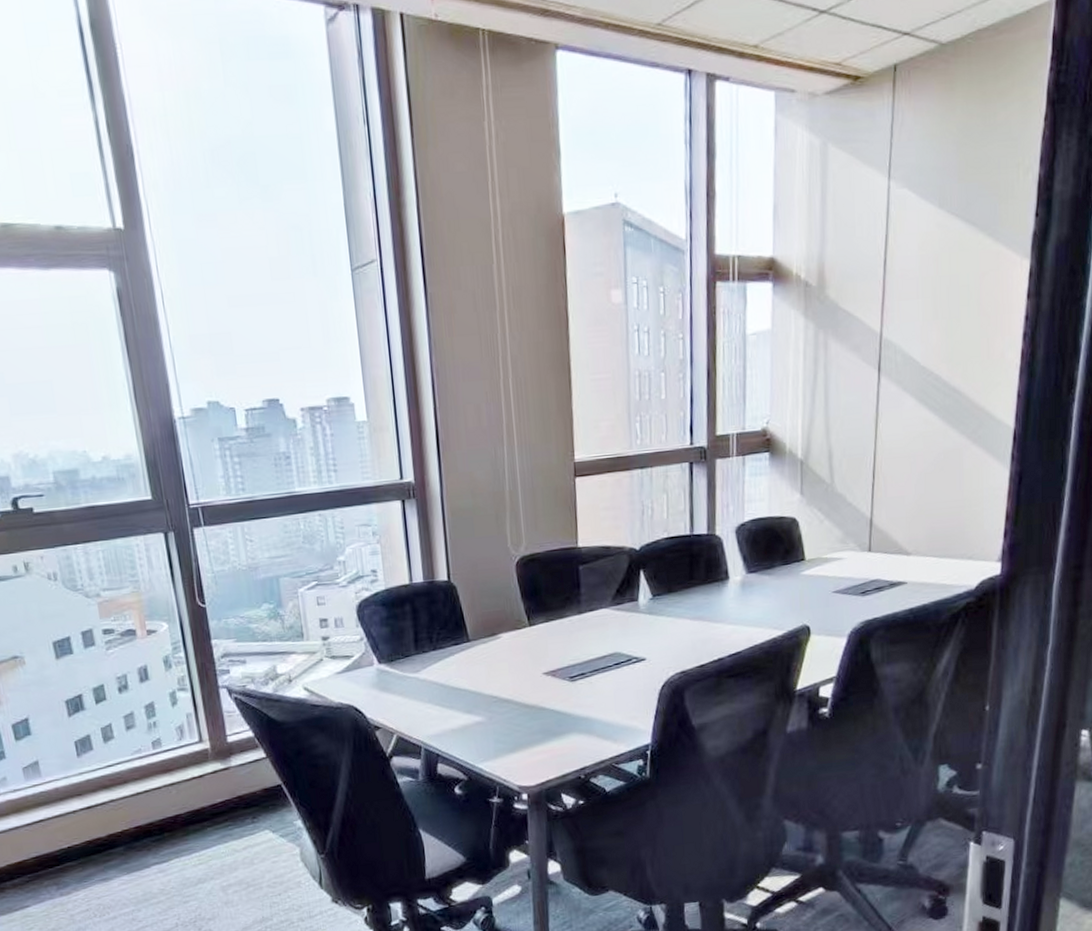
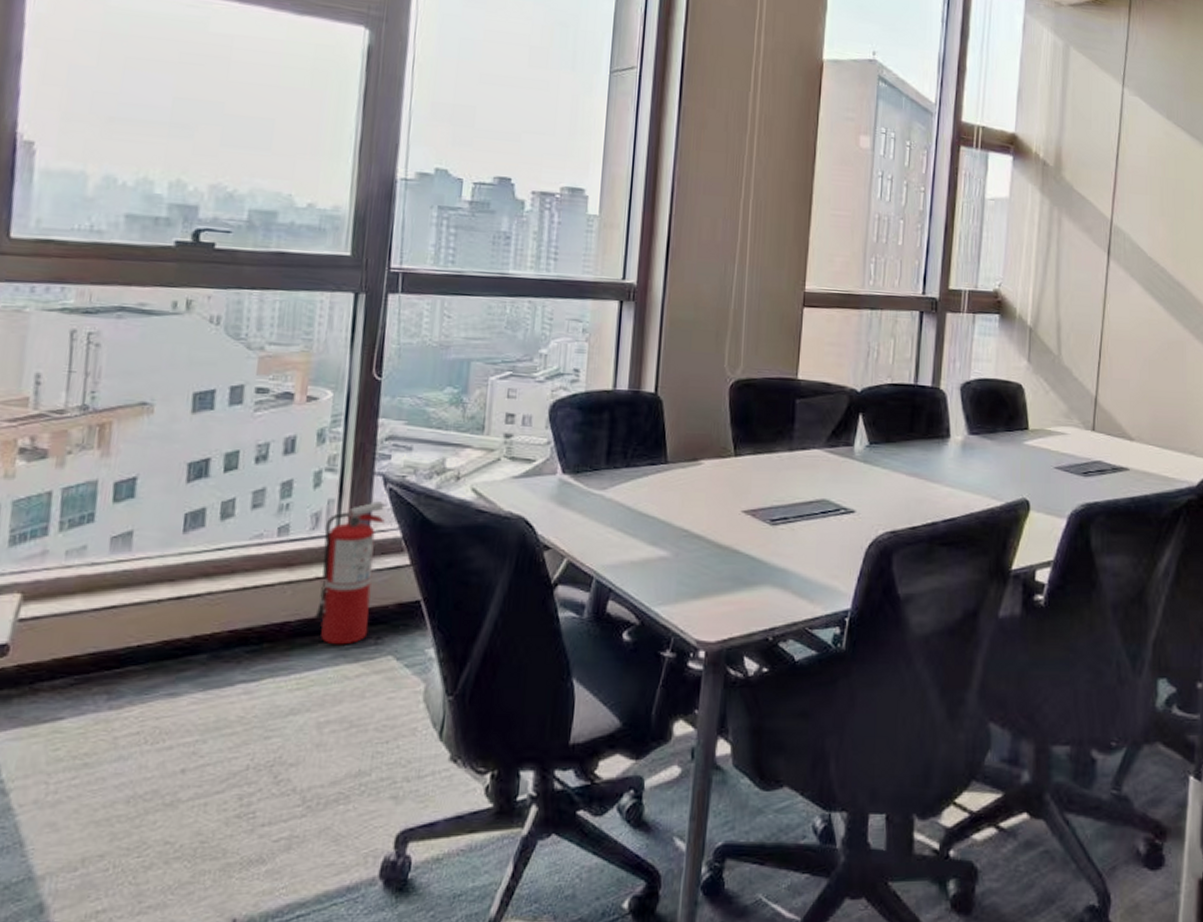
fire extinguisher: none [189,709,245,828] -> present [315,501,386,645]

